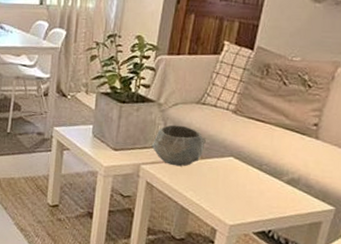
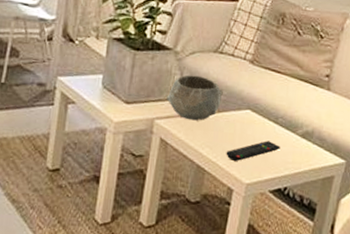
remote control: none [209,186,265,204] -> present [226,141,280,161]

